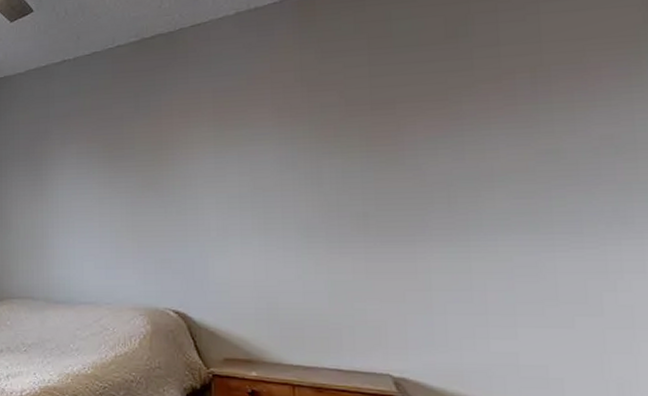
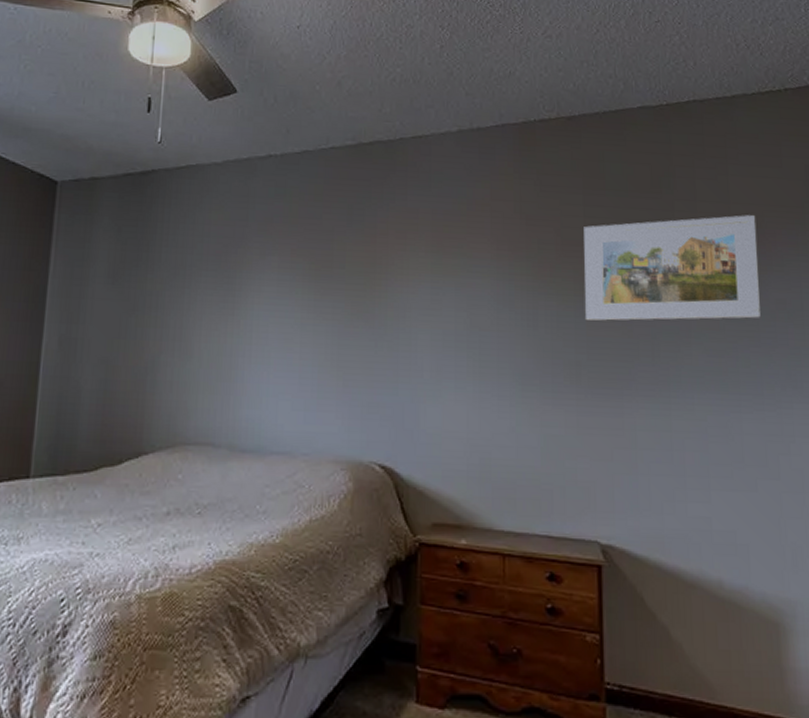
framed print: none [369,51,580,175] -> present [584,215,761,322]

